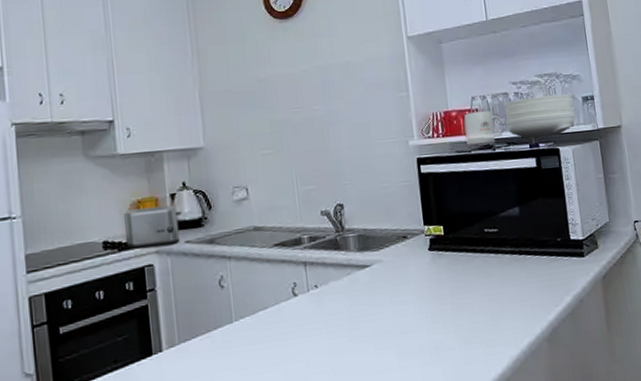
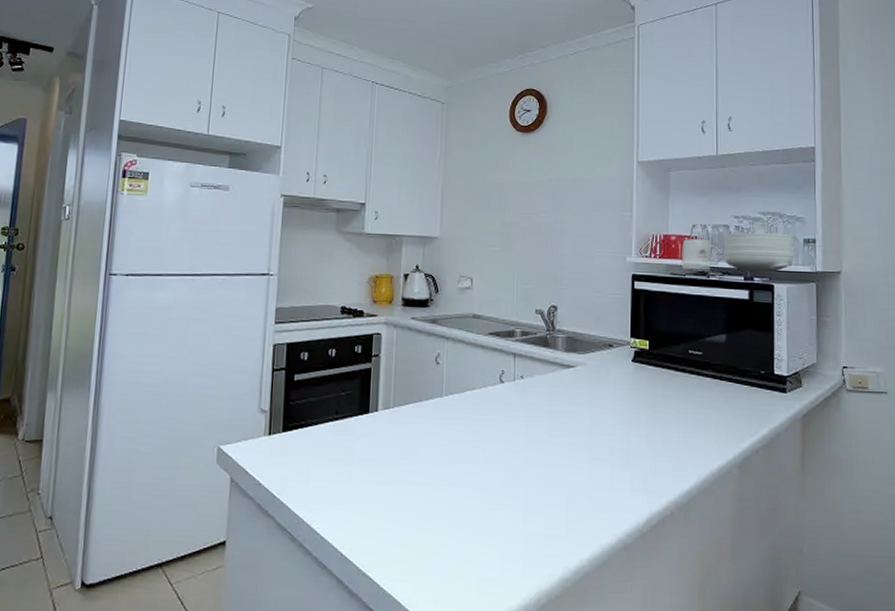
toaster: present [123,205,182,251] -> none [360,283,412,320]

